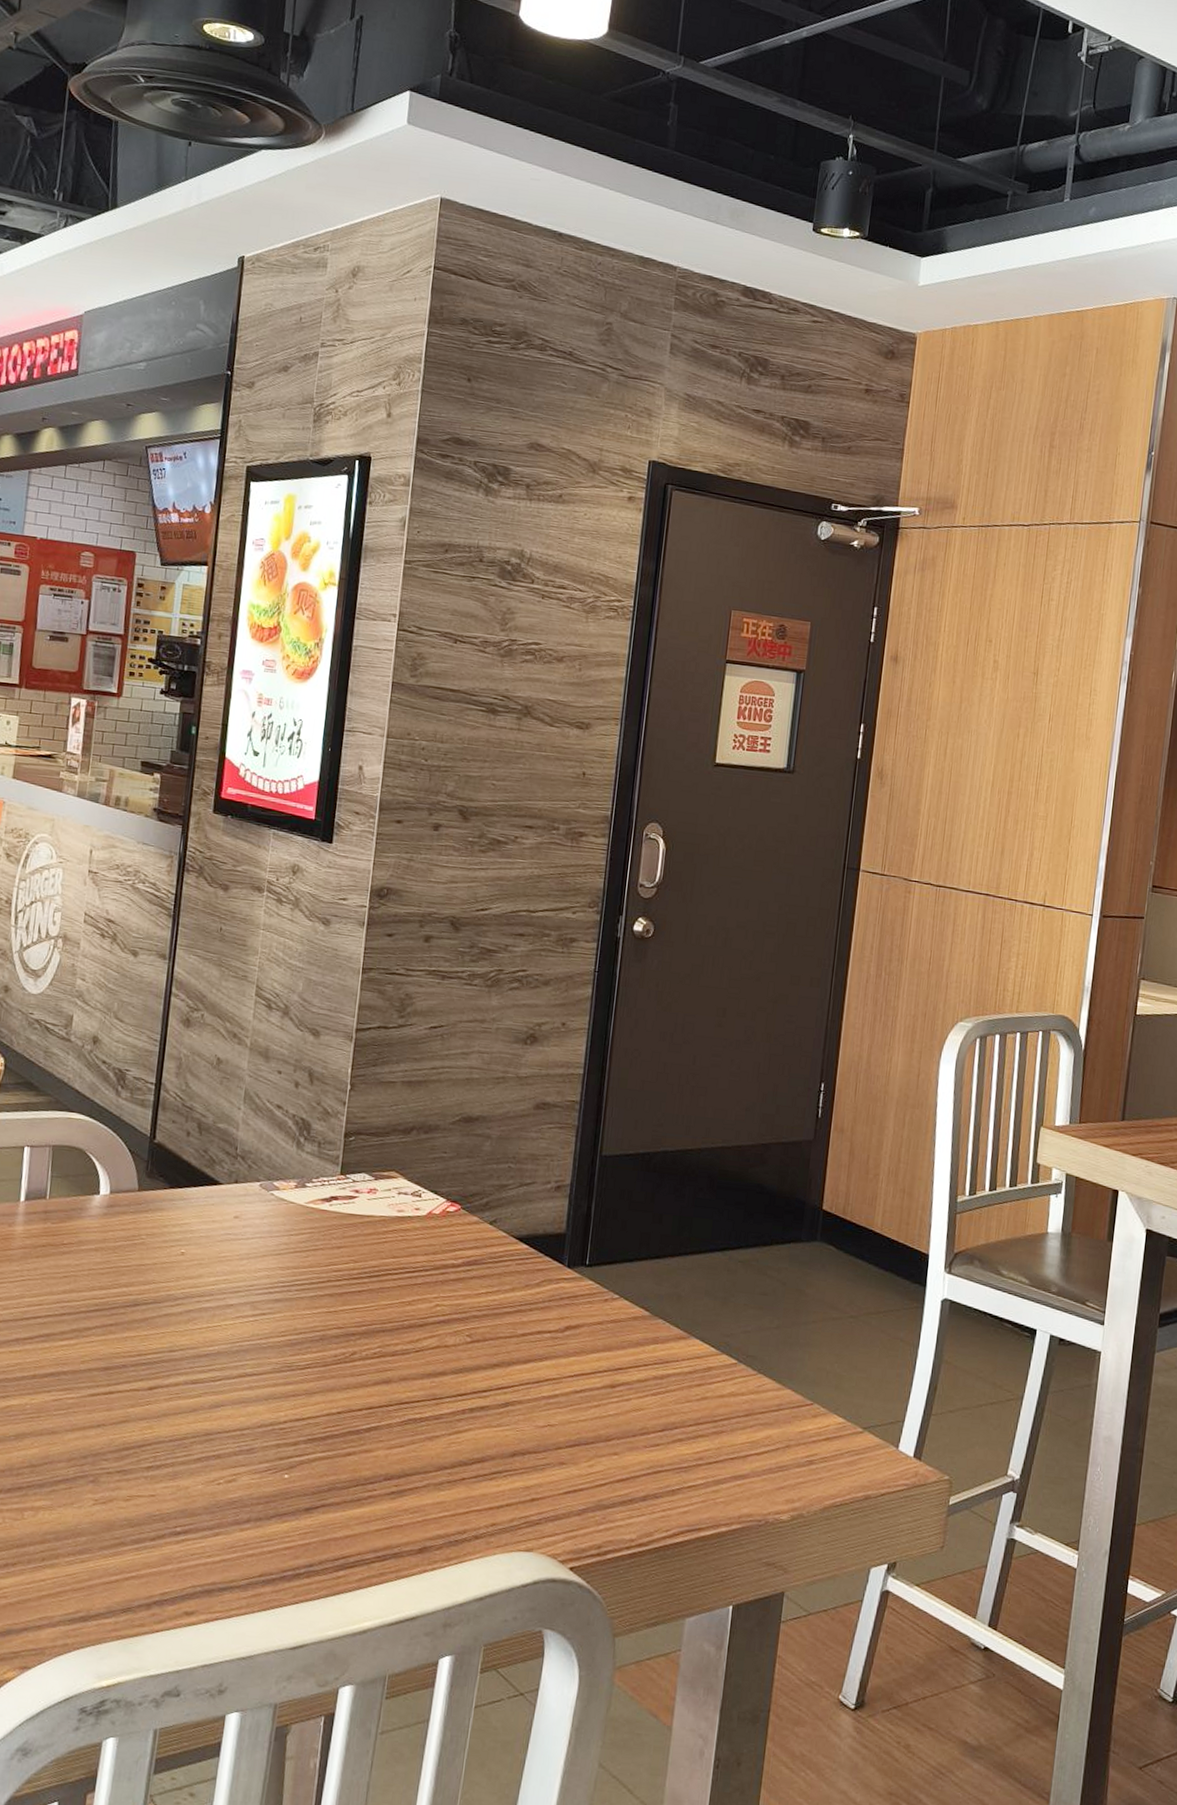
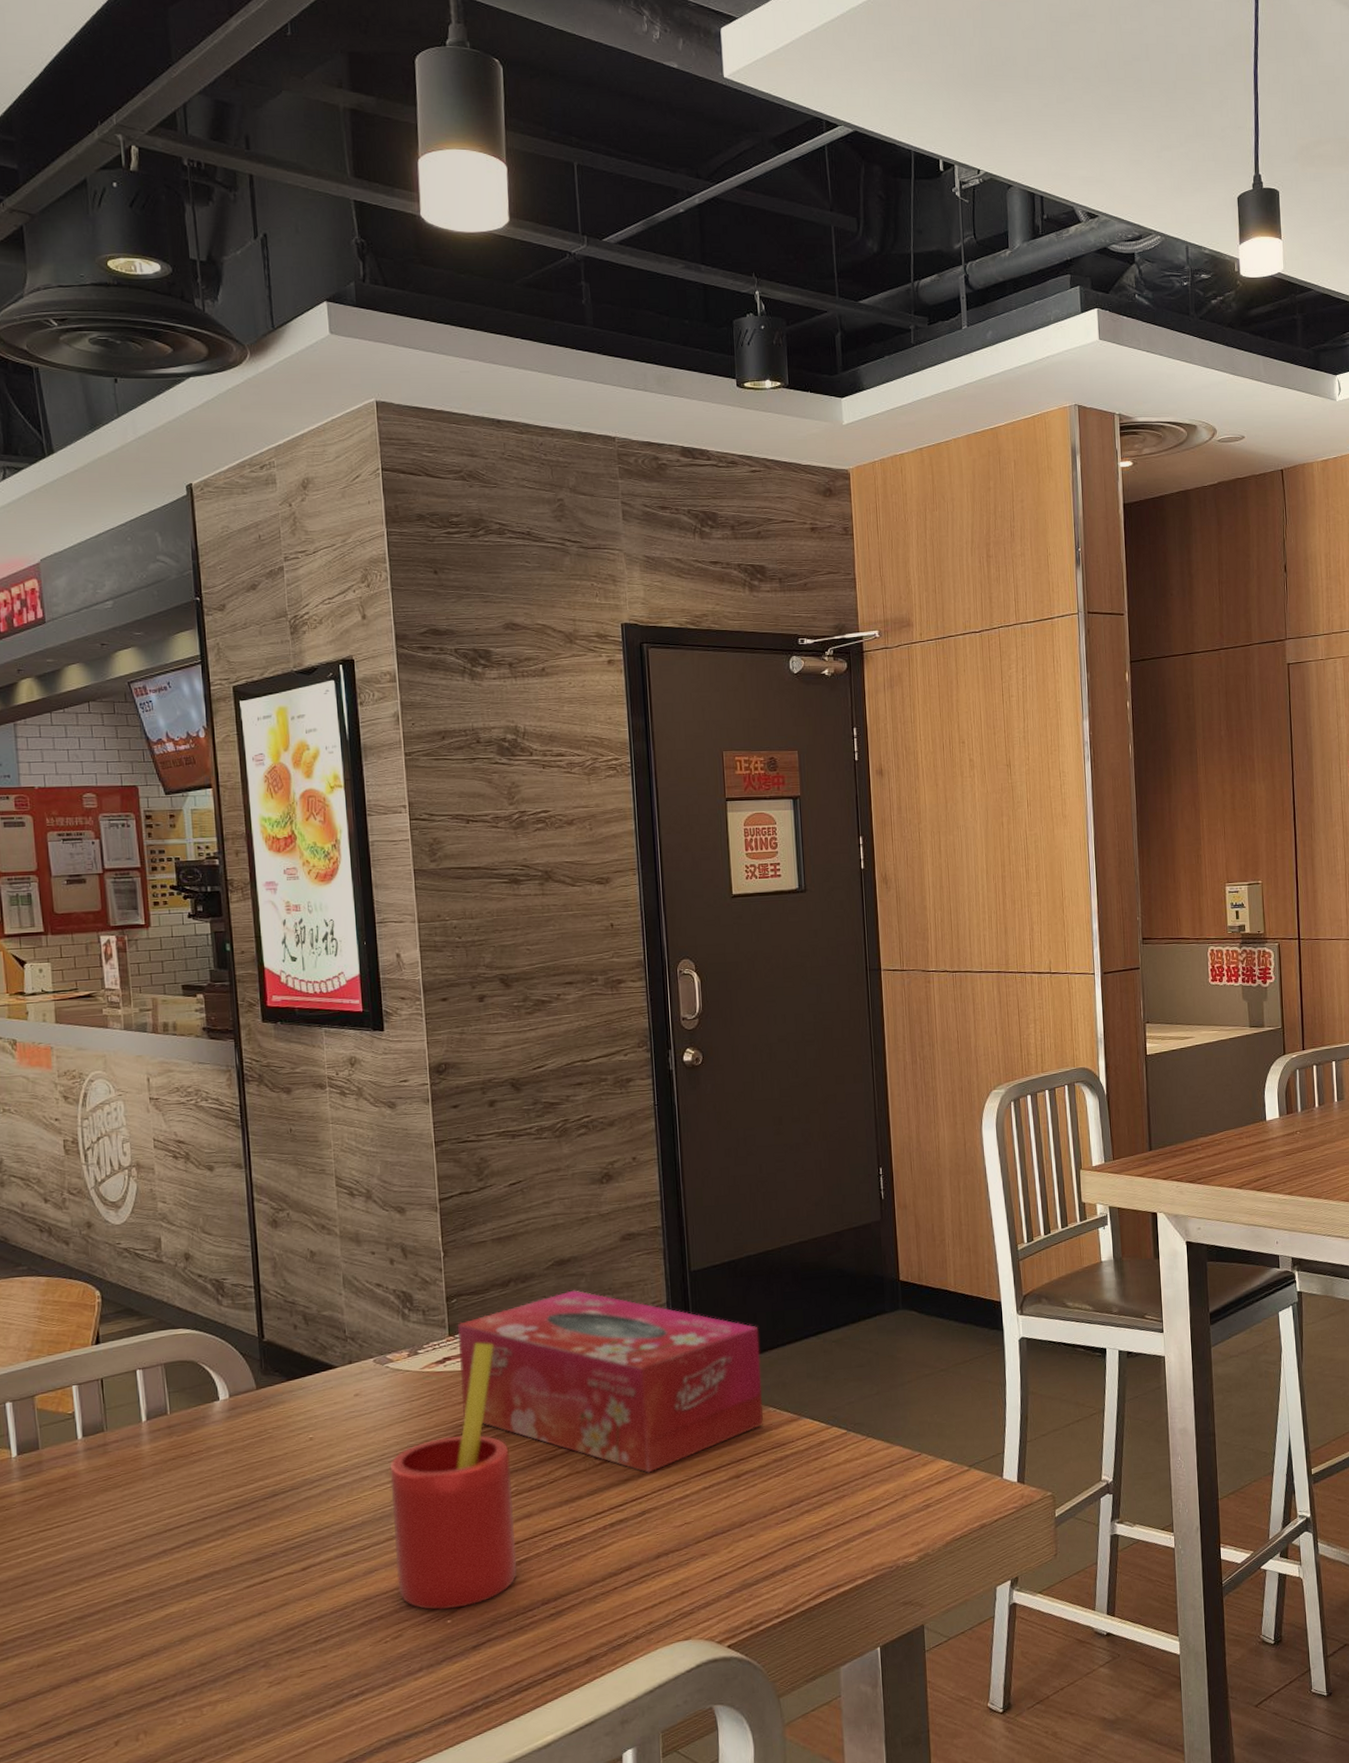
straw: none [240,1187,384,1465] -> present [390,1342,517,1610]
tissue box: none [340,1151,663,1363] -> present [458,1290,764,1473]

